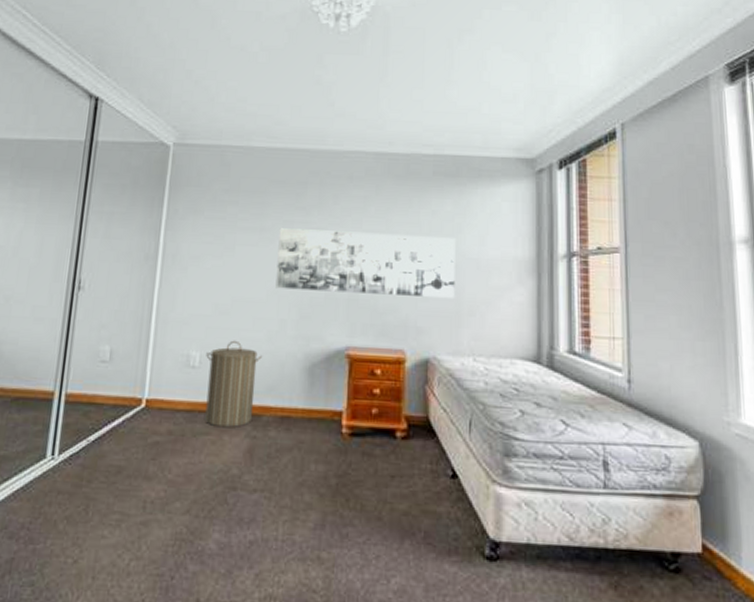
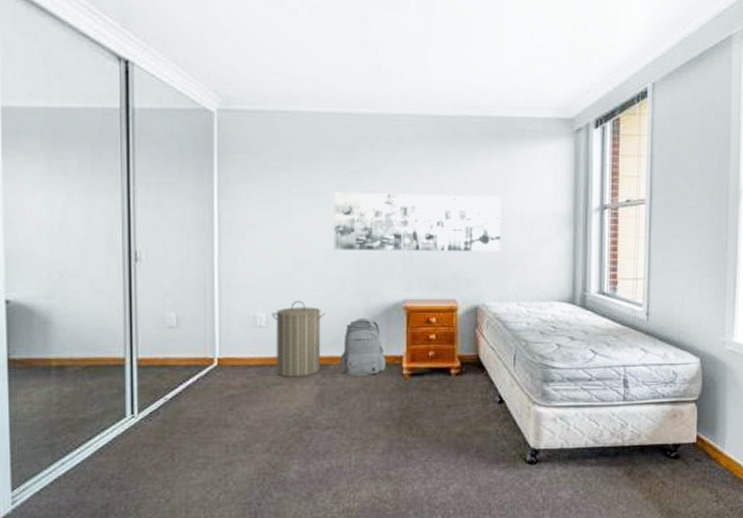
backpack: none [273,364,324,431] -> present [339,317,386,376]

